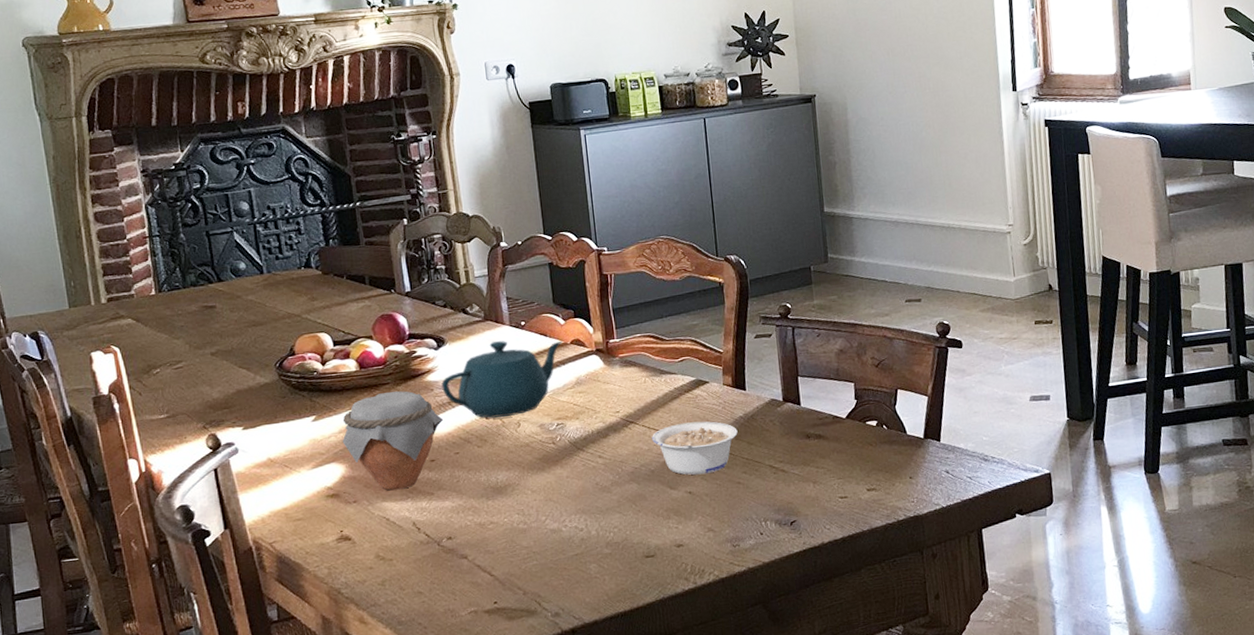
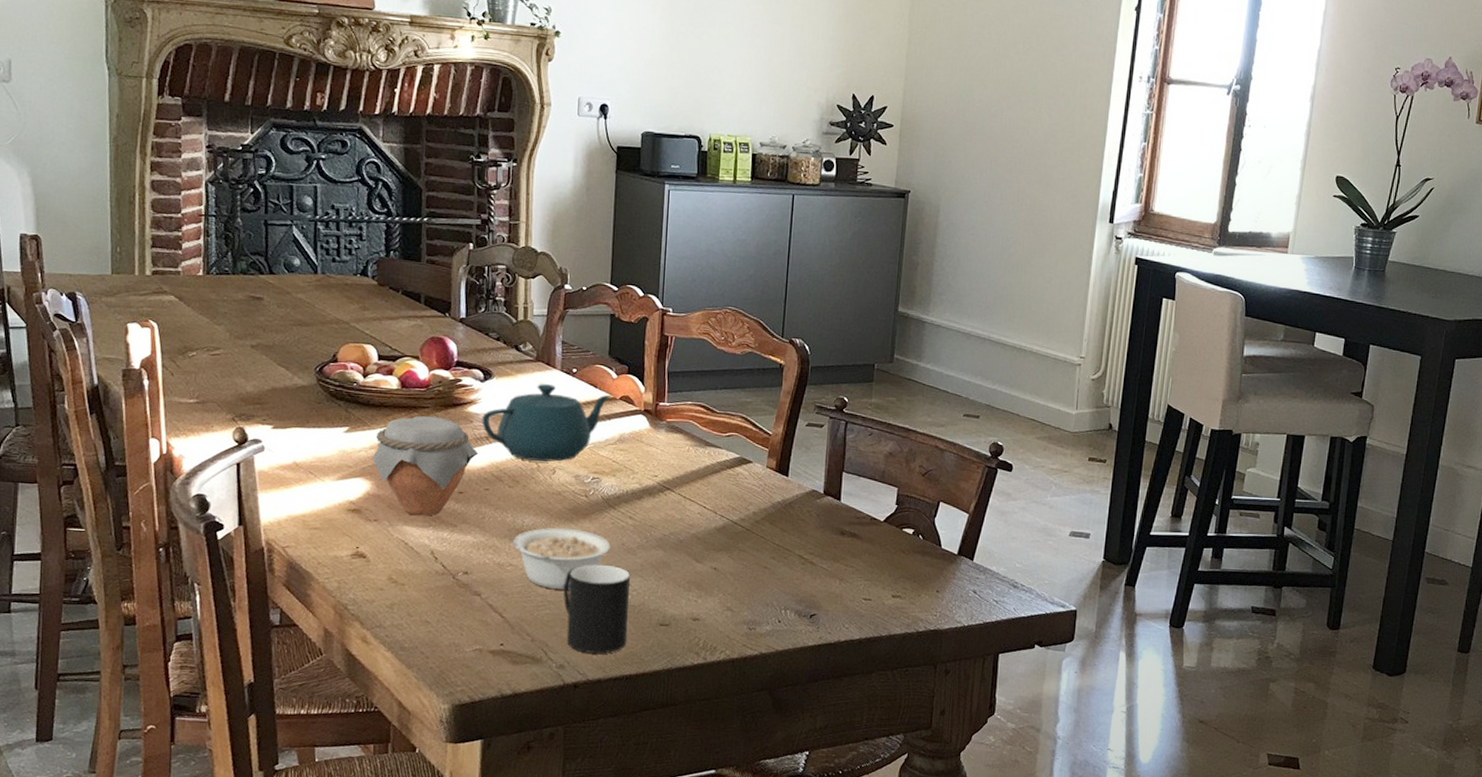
legume: none [490,477,585,540] -> present [513,527,611,589]
cup: none [546,506,617,597] -> present [563,564,630,654]
legume: present [652,421,738,475] -> none [686,498,773,553]

